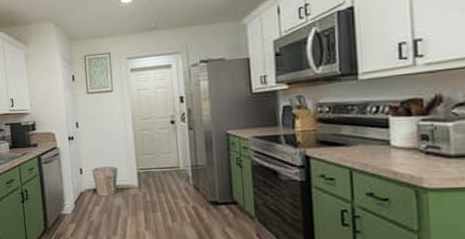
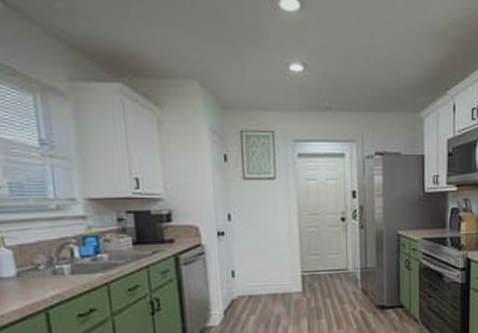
waste bin: present [92,166,118,197] -> none [247,268,279,304]

